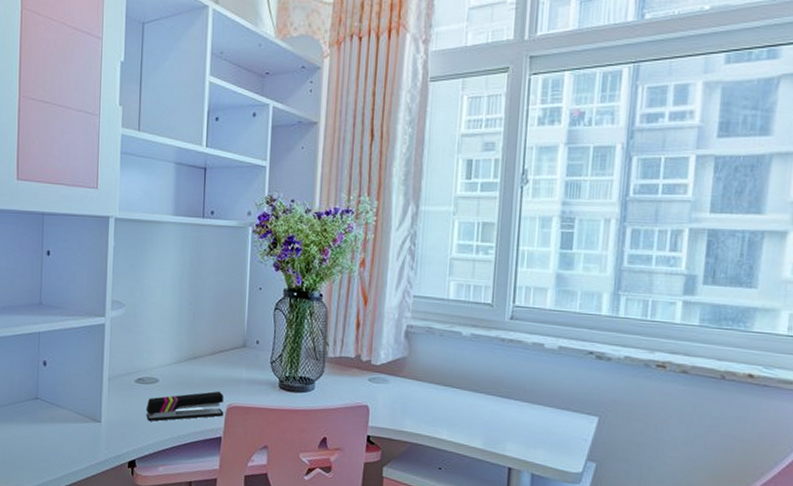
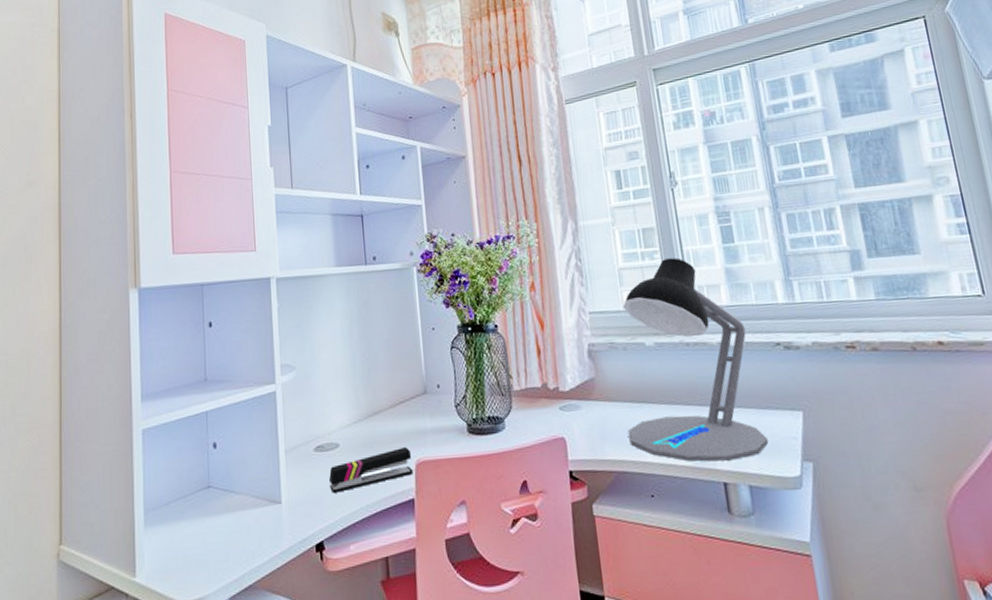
desk lamp: none [429,255,563,450] -> present [622,257,768,462]

